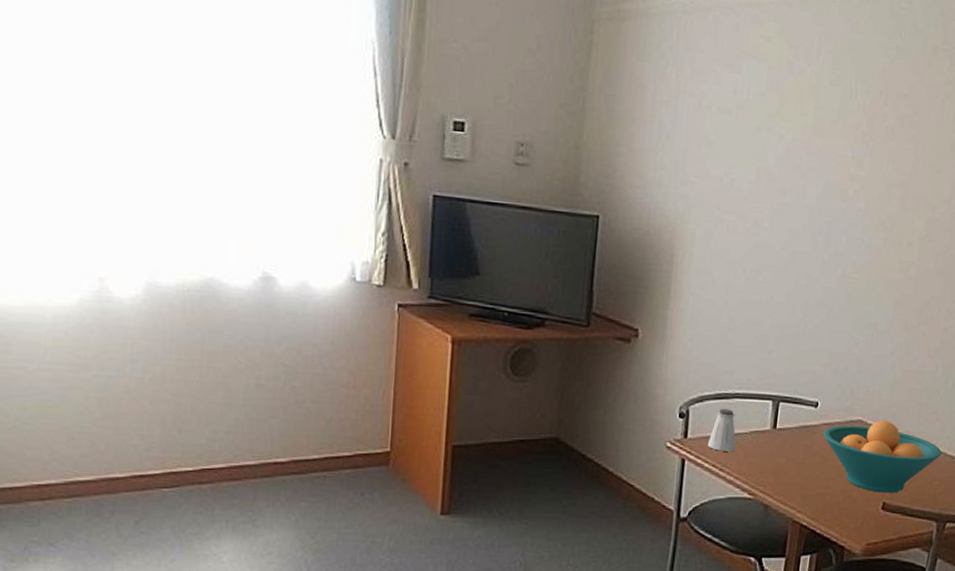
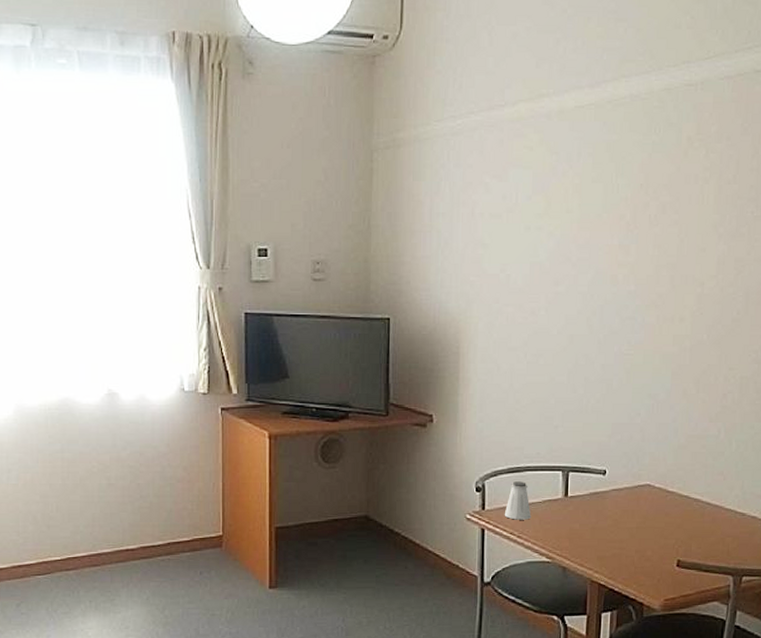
fruit bowl: present [823,420,943,493] -> none [613,483,732,551]

